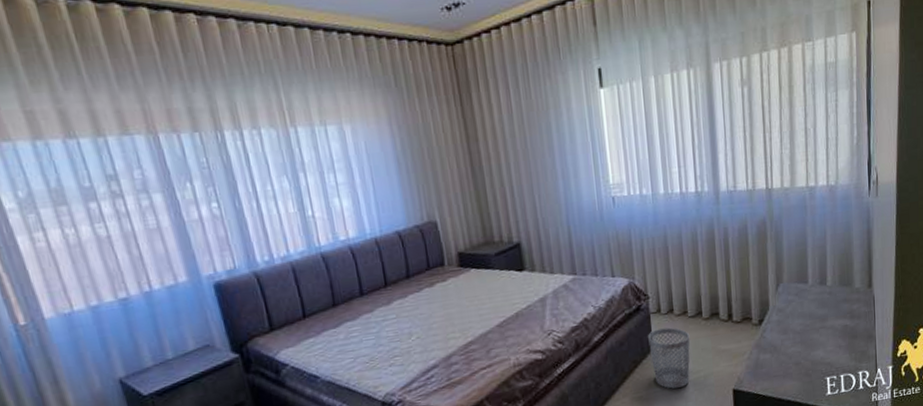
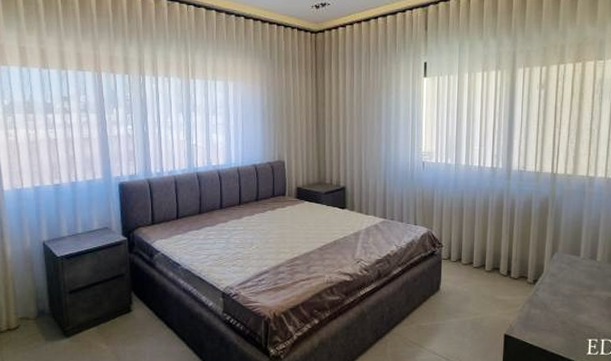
wastebasket: present [648,327,690,389] -> none [438,273,473,324]

